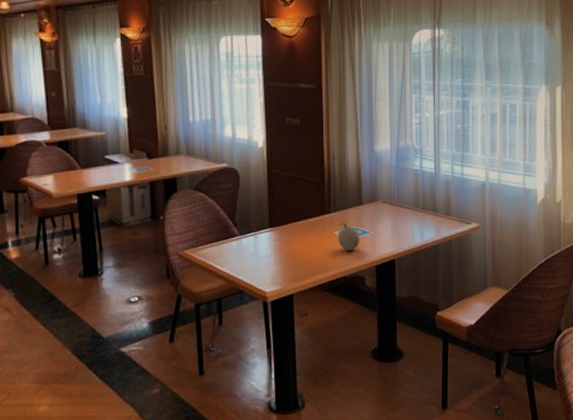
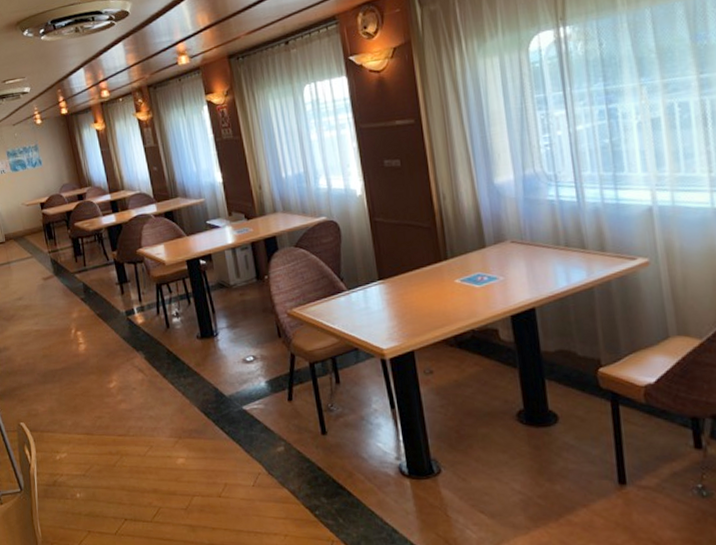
fruit: present [337,223,360,251] -> none [457,269,487,301]

